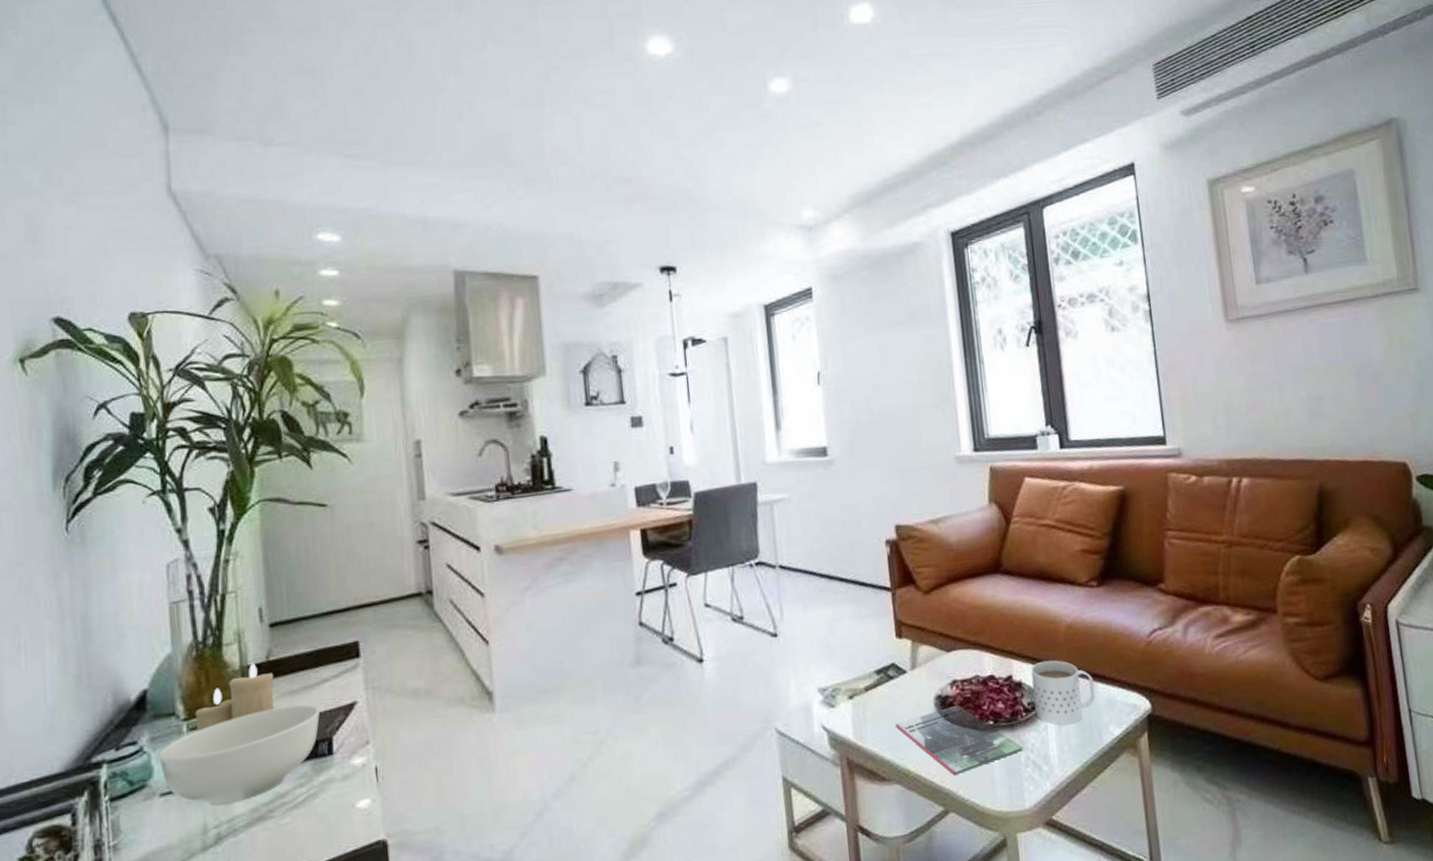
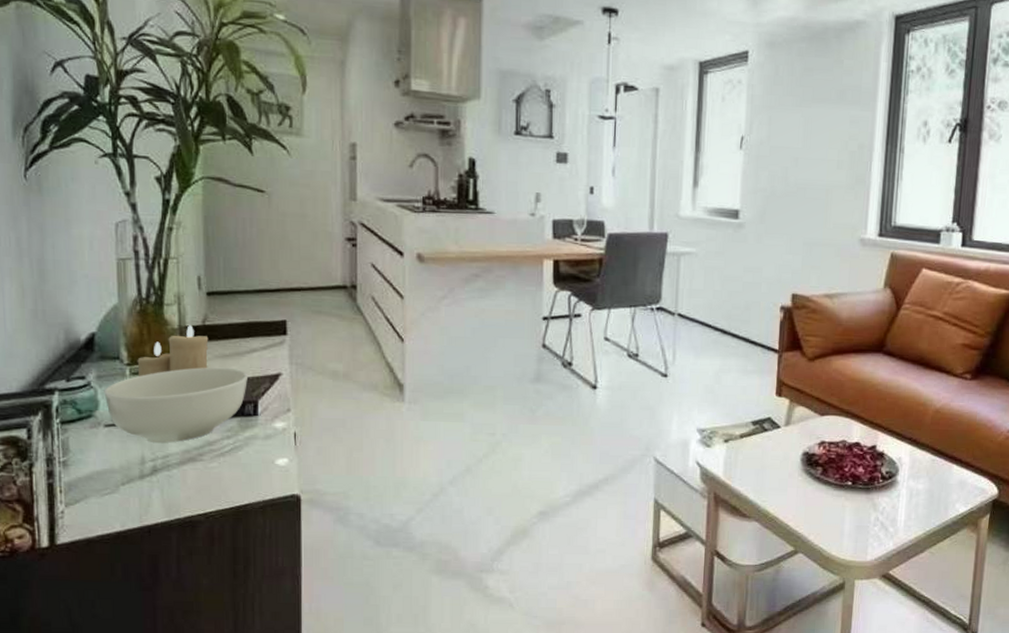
magazine: present [896,704,1024,776] -> none [763,463,875,523]
mug: present [1031,660,1096,726] -> none [891,437,950,497]

